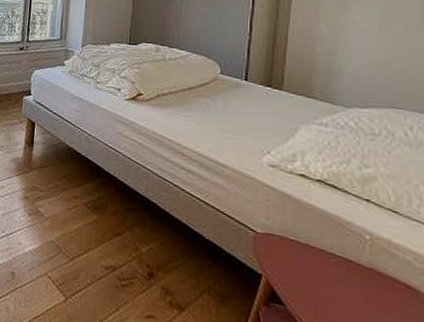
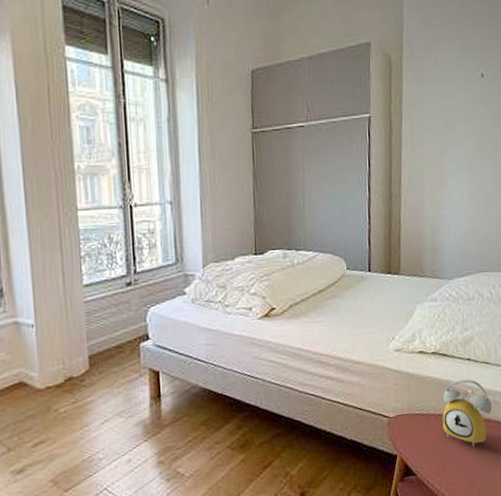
alarm clock: none [326,219,400,303] -> present [443,379,492,447]

